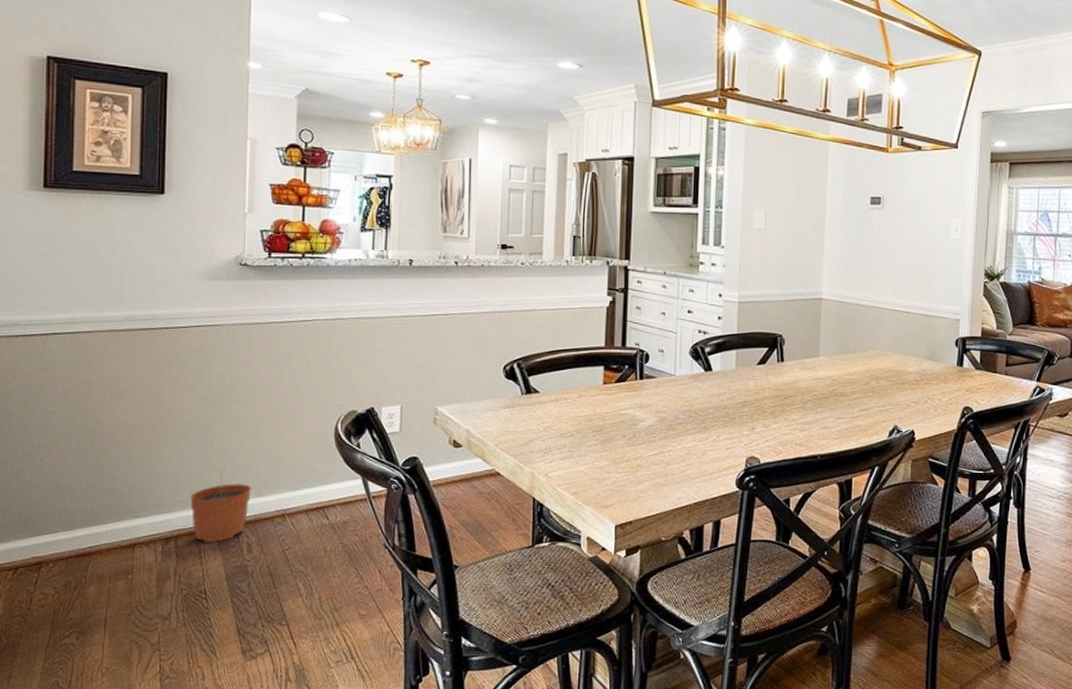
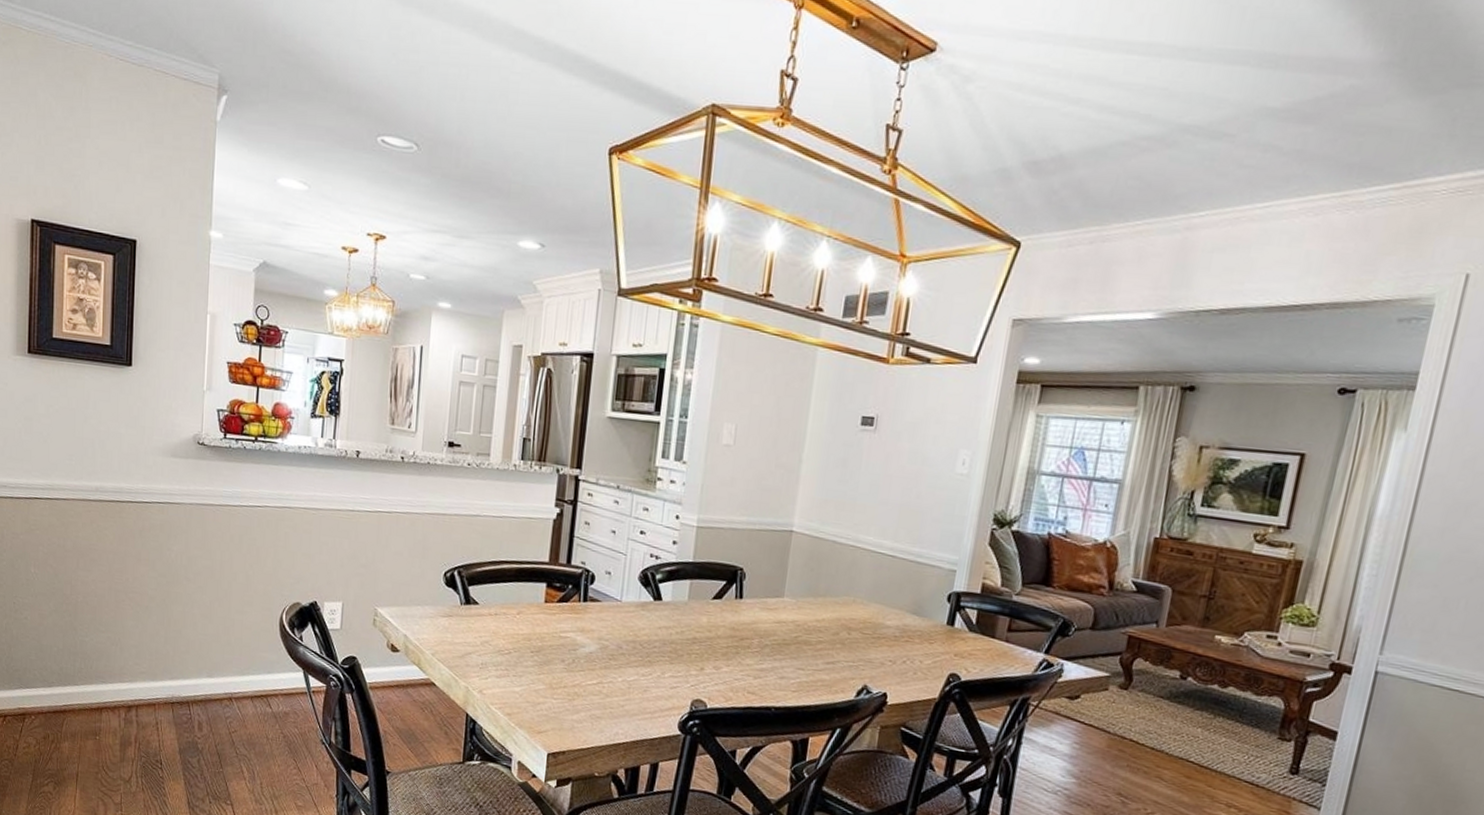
plant pot: present [190,469,251,542] -> none [149,646,203,716]

